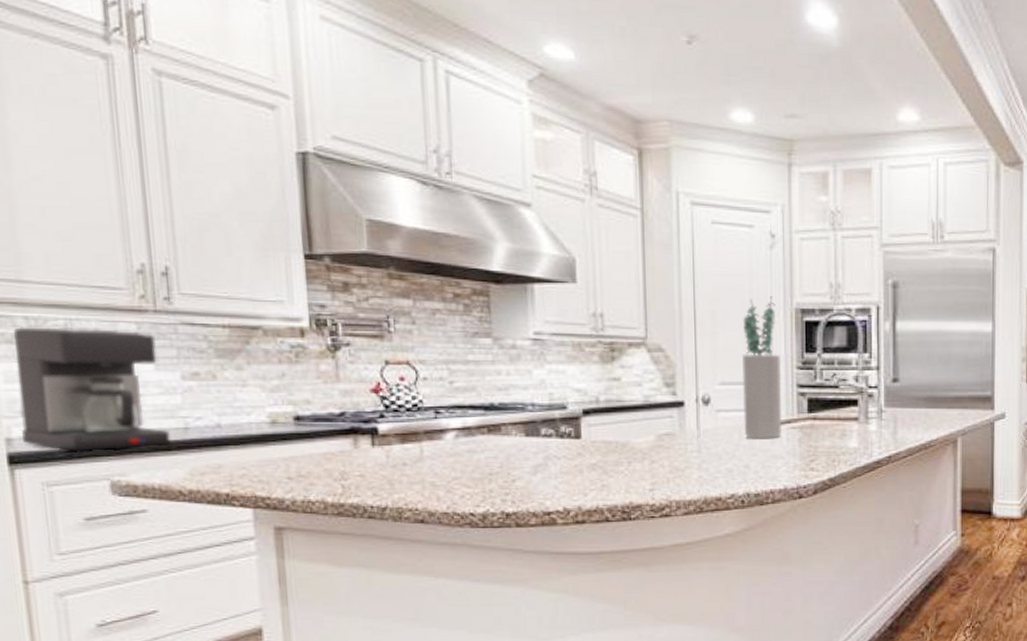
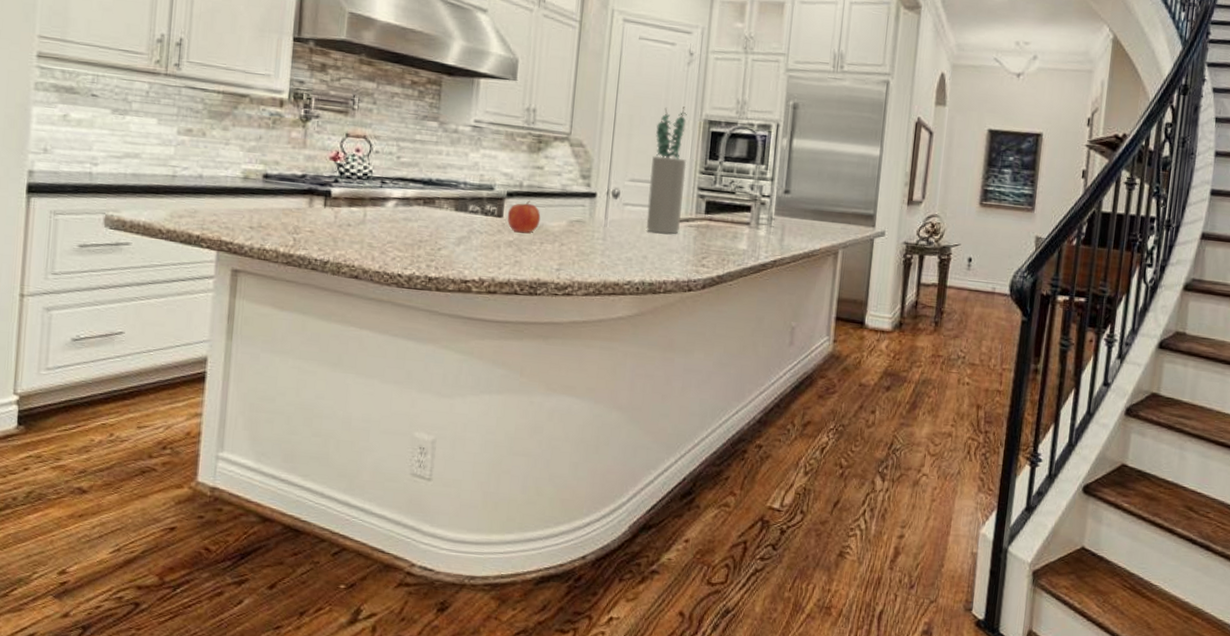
coffee maker: present [14,327,171,452] -> none [42,78,162,189]
fruit: none [586,417,625,454] -> present [507,200,541,233]

